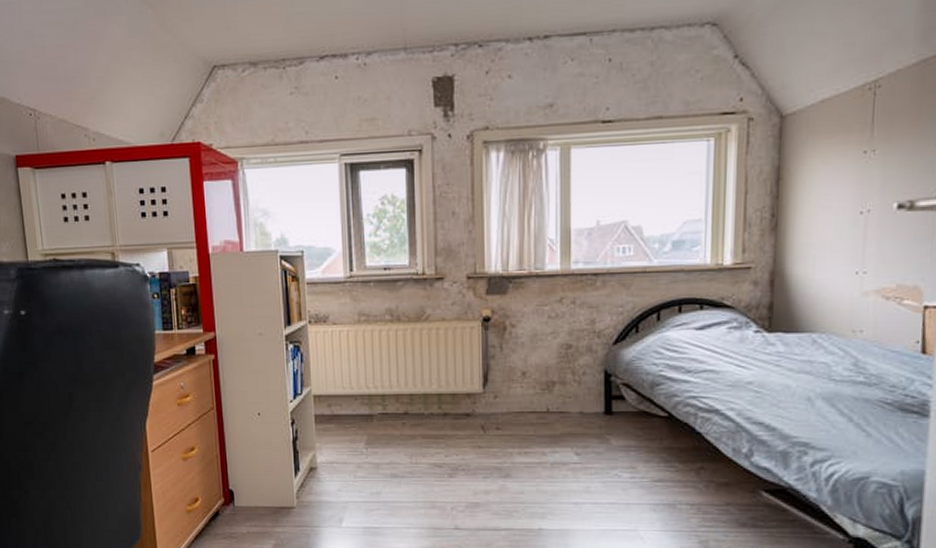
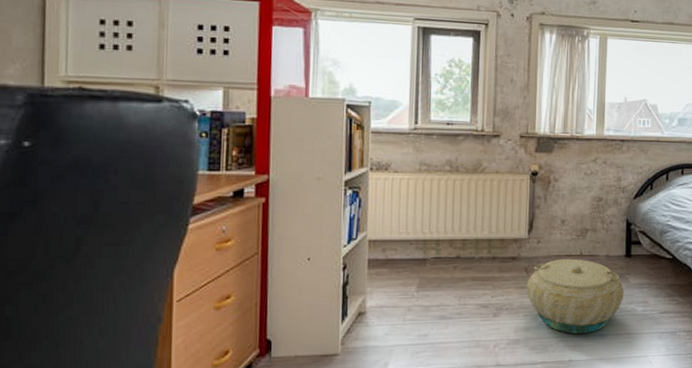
basket: none [484,415,605,500] -> present [526,258,625,334]

